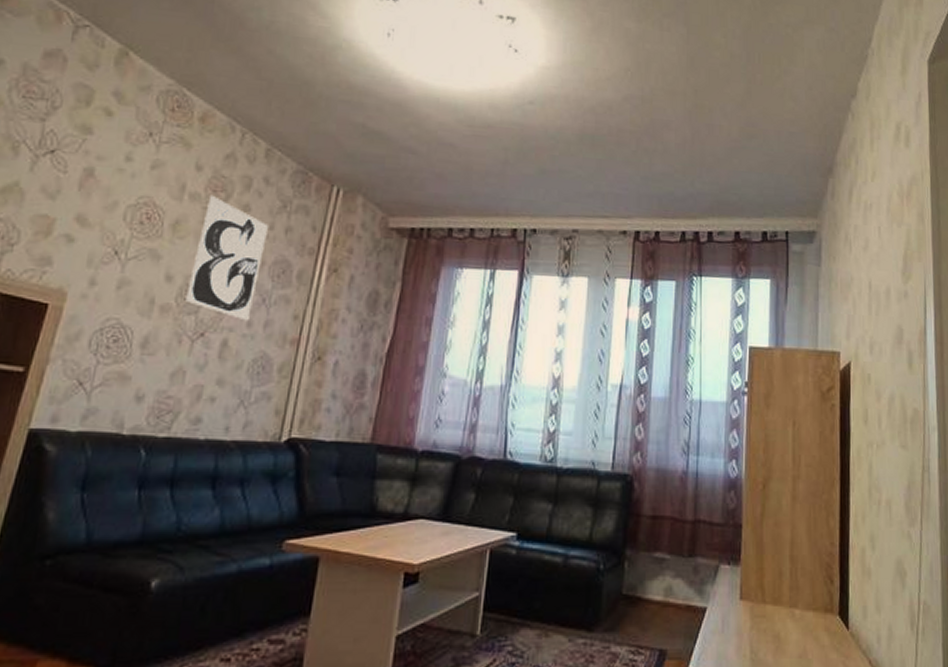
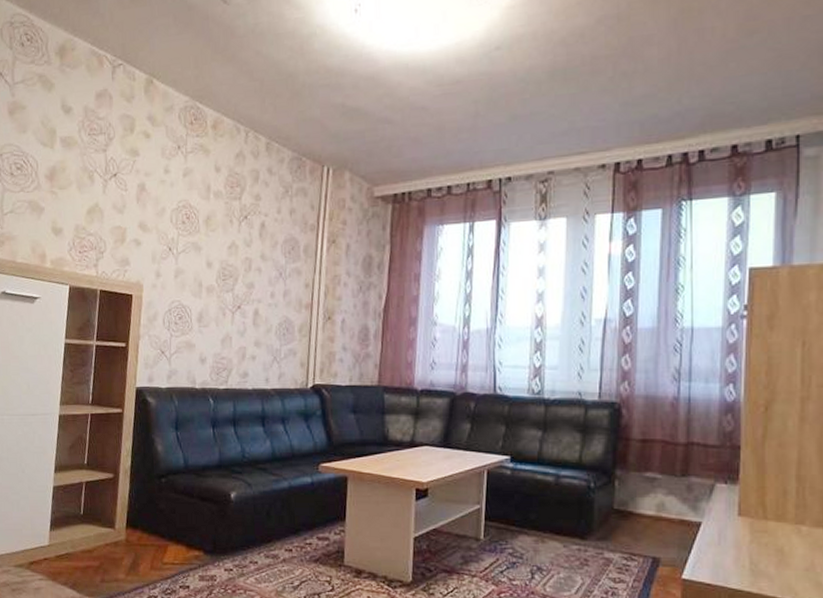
wall art: present [185,194,268,321] -> none [223,190,276,293]

